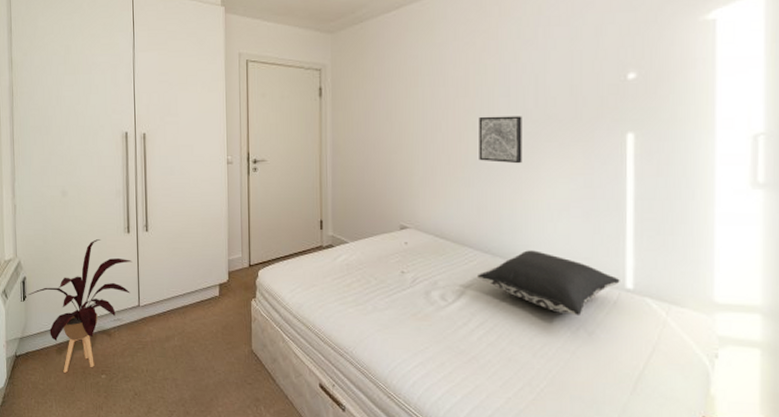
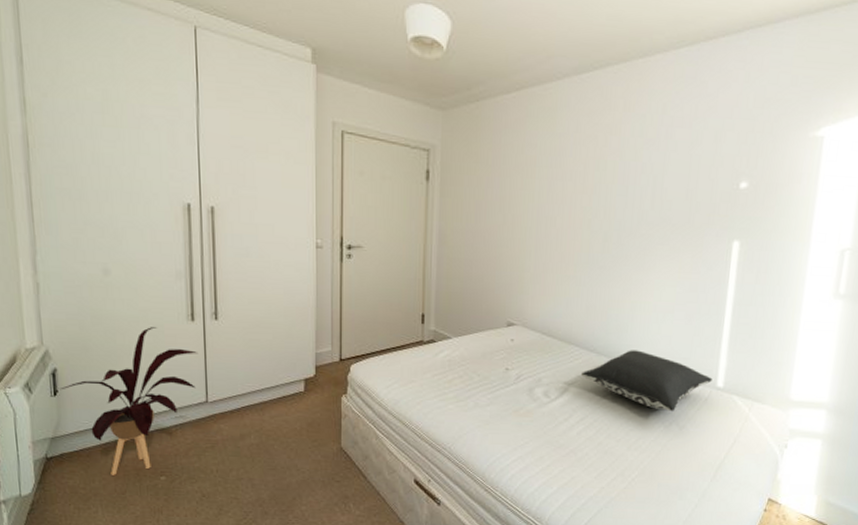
wall art: present [479,116,522,164] -> none [592,214,638,265]

